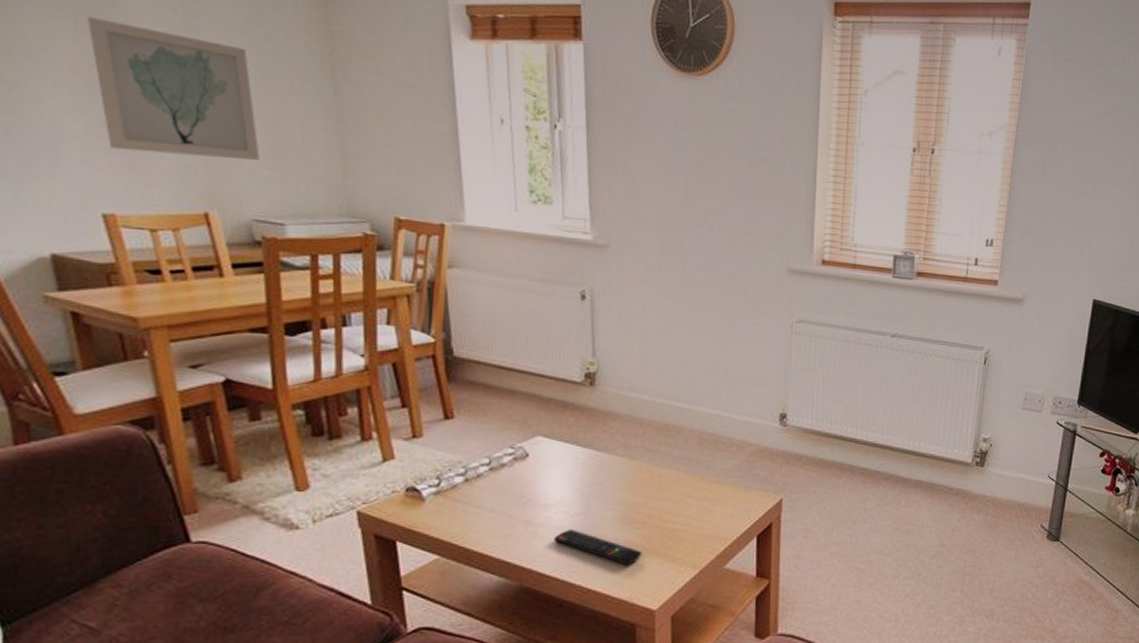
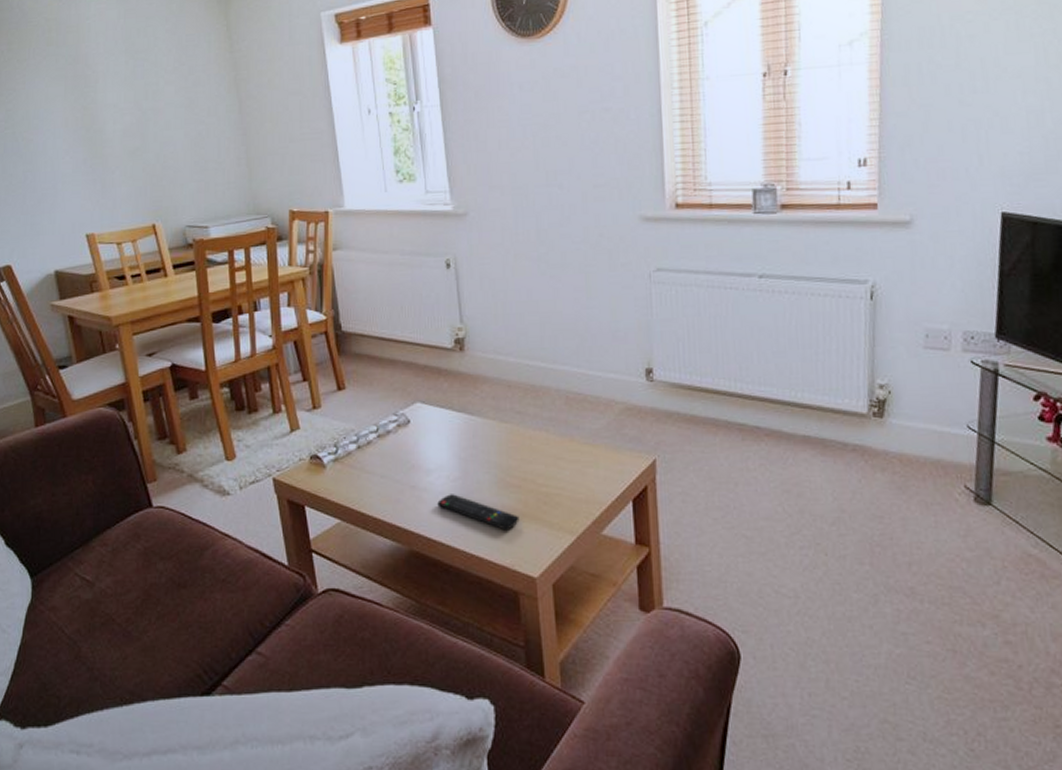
wall art: present [87,16,260,160] -> none [72,79,189,182]

